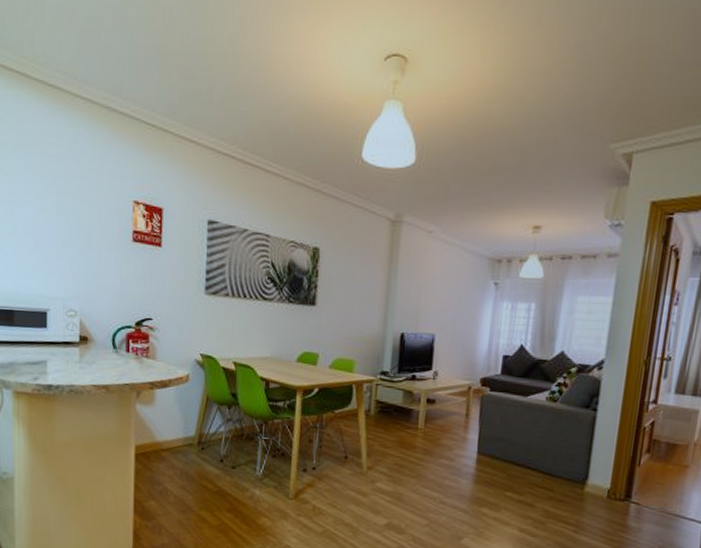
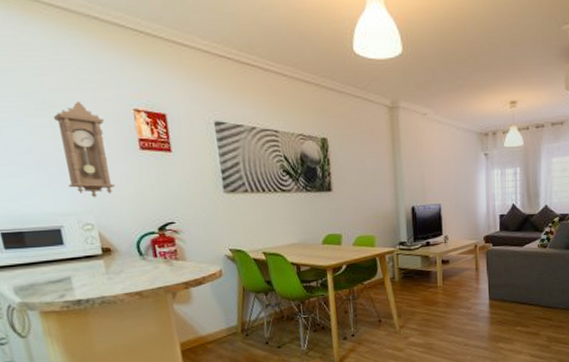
pendulum clock: none [60,189,106,286] -> present [53,102,116,198]

